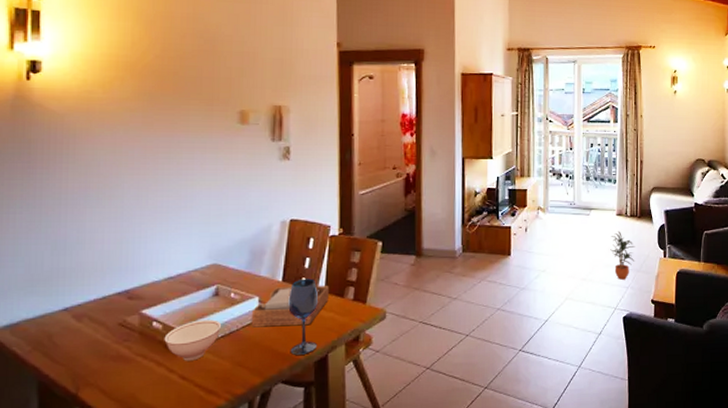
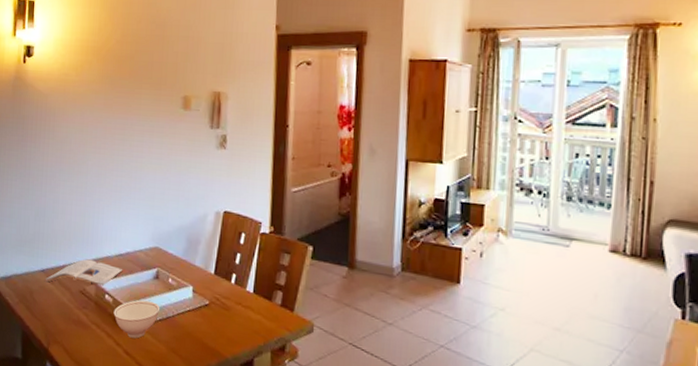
magazine: none [69,288,174,322] -> present [45,259,123,286]
napkin holder: present [251,285,329,328] -> none [185,279,258,325]
wineglass: present [288,278,319,356] -> none [218,274,248,355]
potted plant: present [610,231,635,280] -> none [598,273,637,340]

